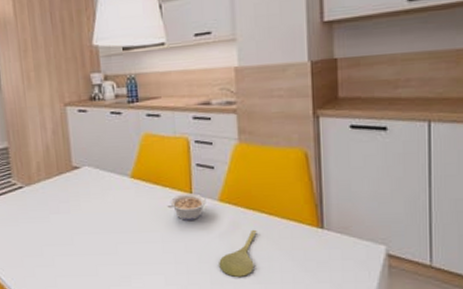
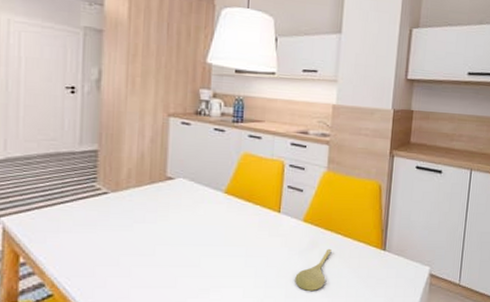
legume: present [167,193,206,220] -> none [255,212,292,237]

